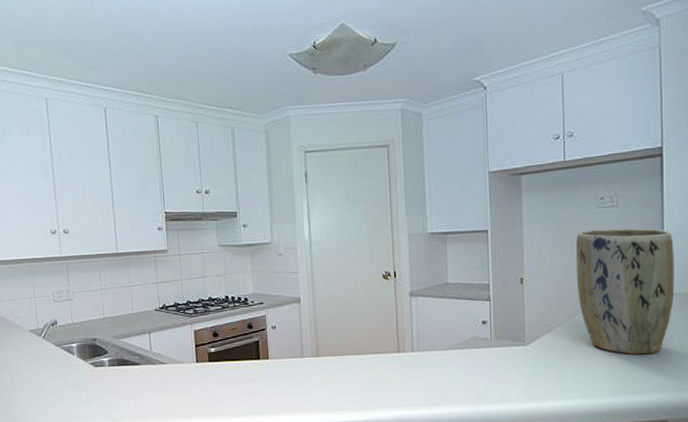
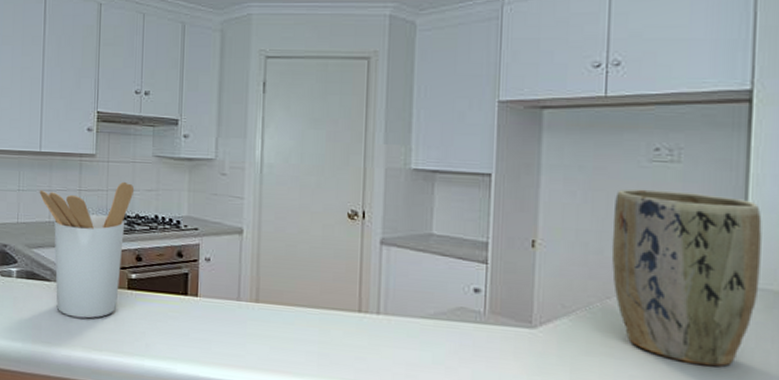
utensil holder: none [120,270,206,392] -> present [39,181,135,319]

